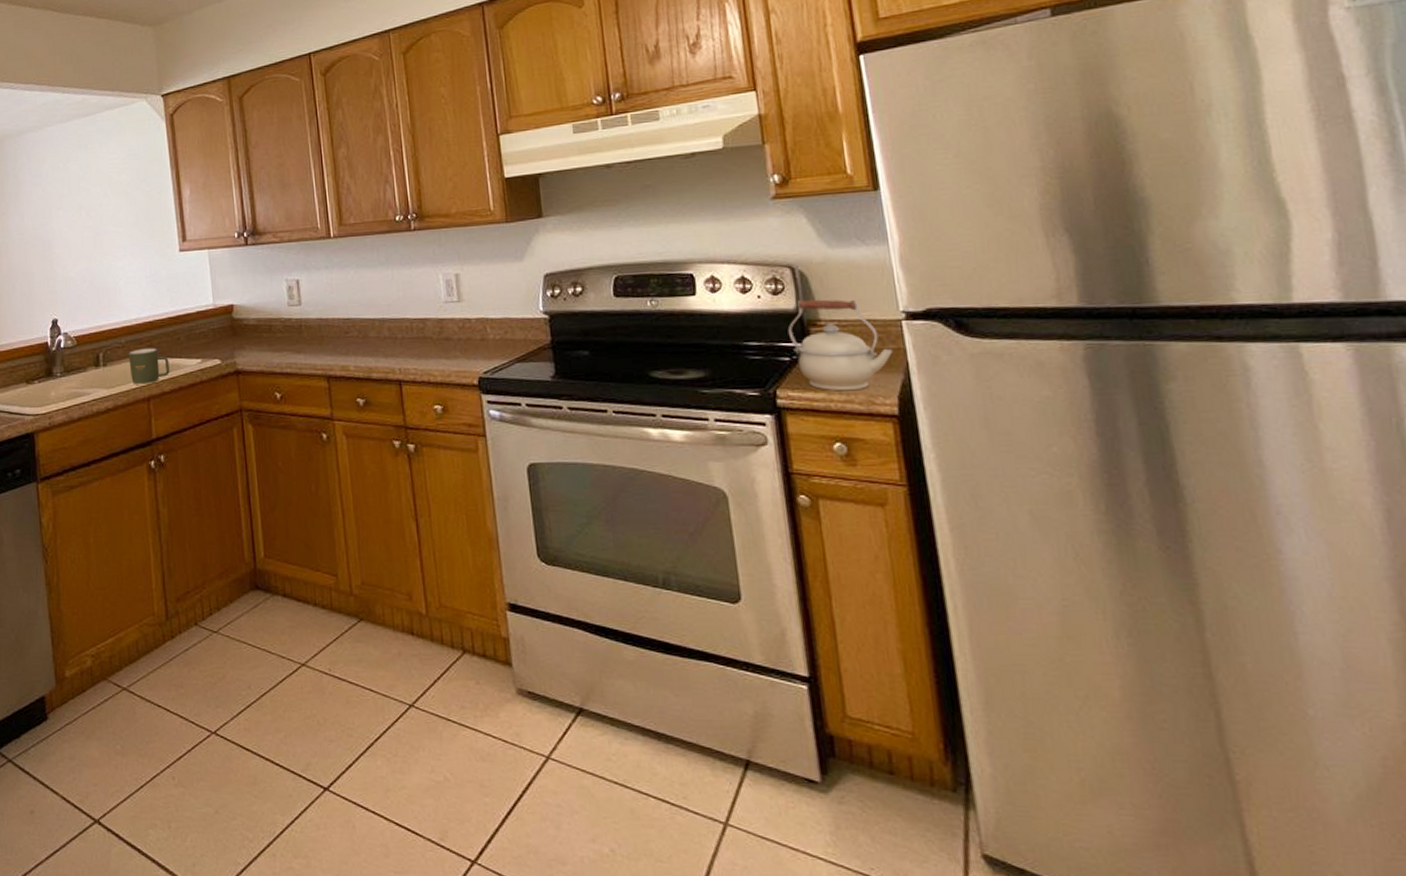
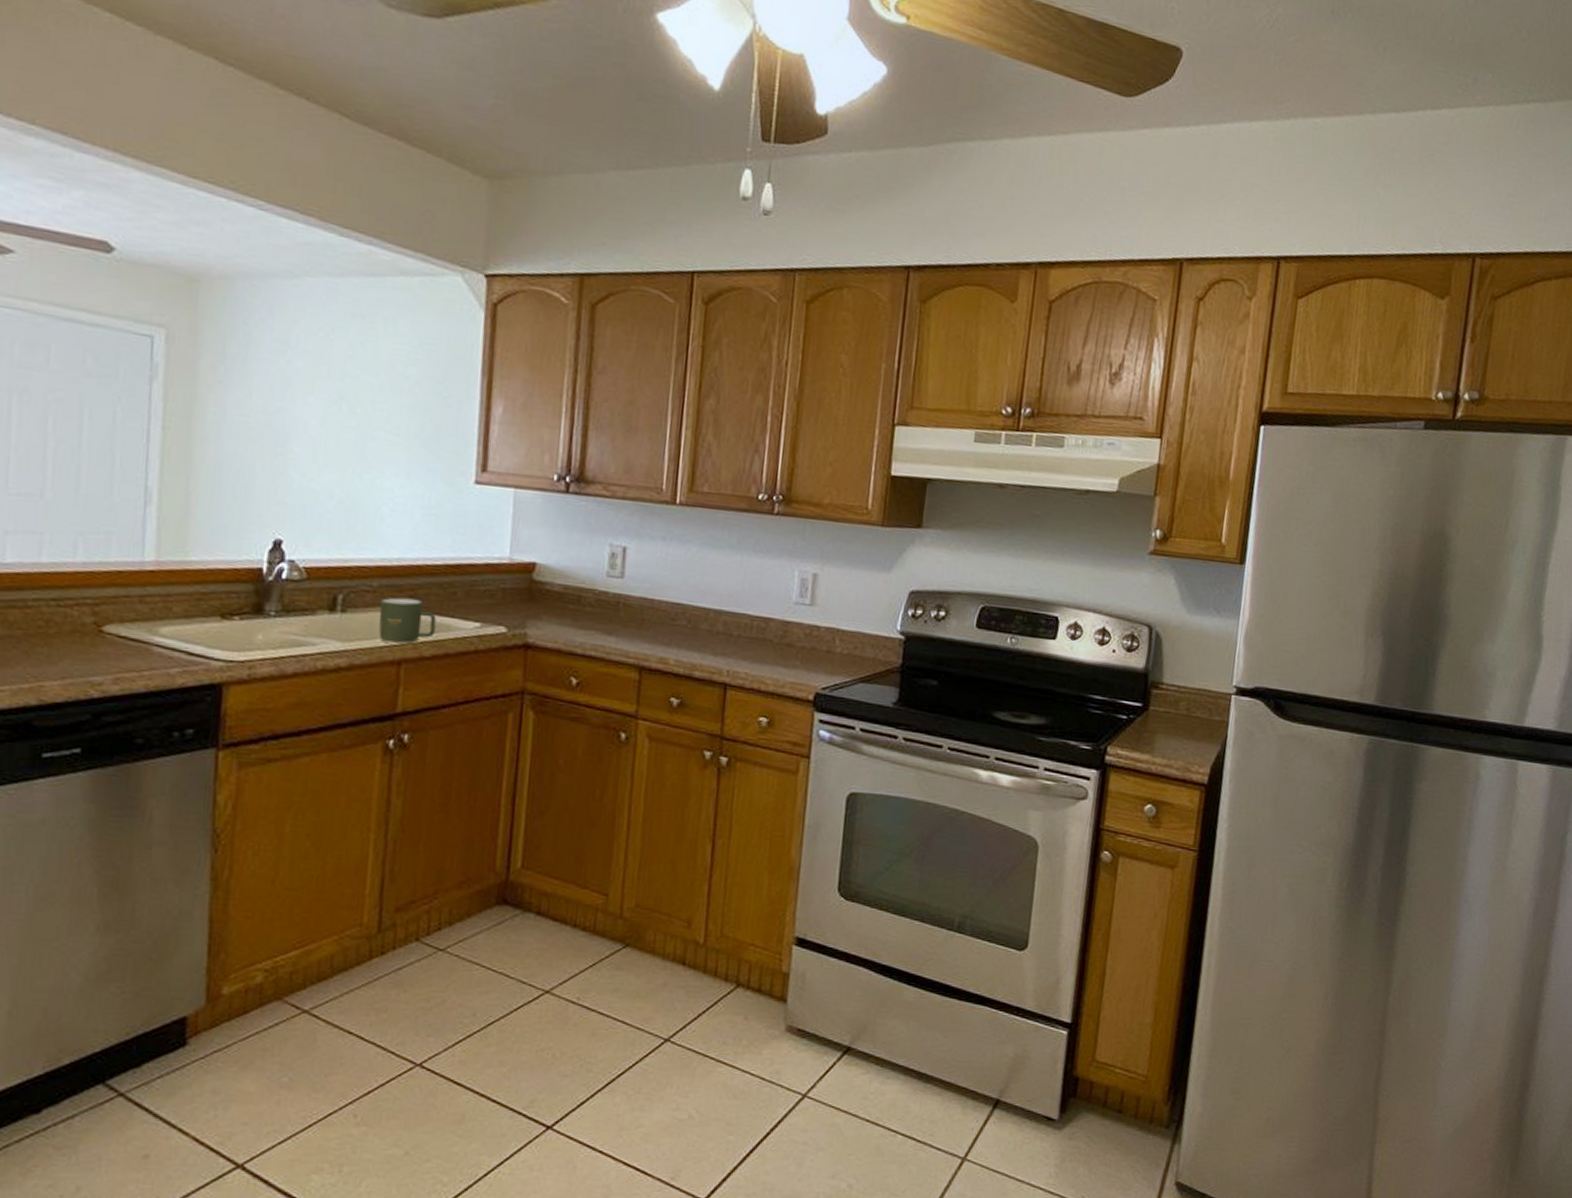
kettle: present [788,299,894,392] -> none [1131,659,1218,757]

